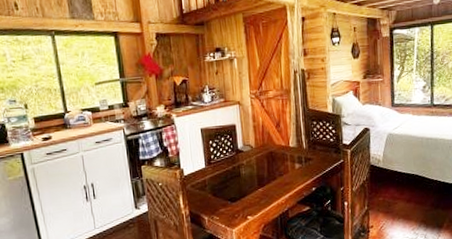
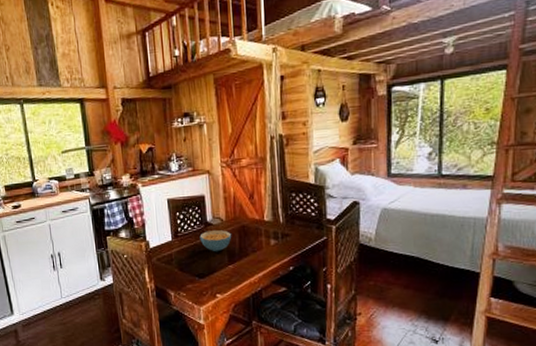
cereal bowl: none [231,156,261,177] -> present [199,230,232,252]

